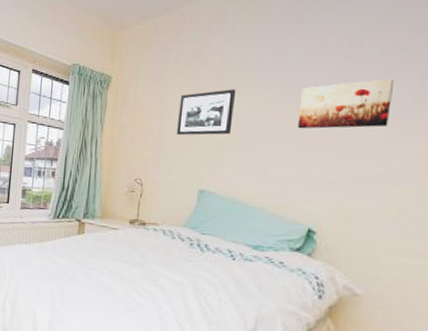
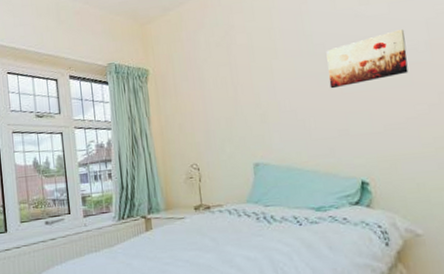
picture frame: present [176,89,237,135] -> none [217,62,271,114]

